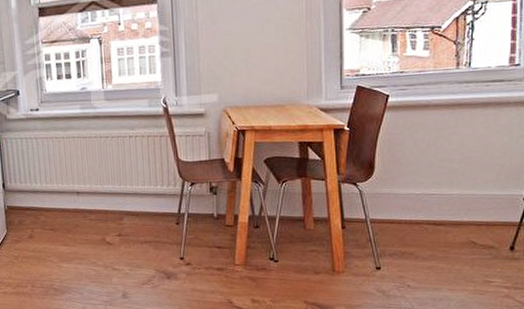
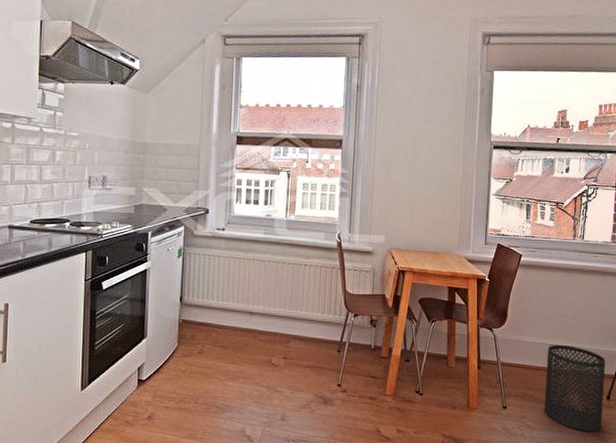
trash can: none [428,193,506,288] -> present [544,344,605,432]

